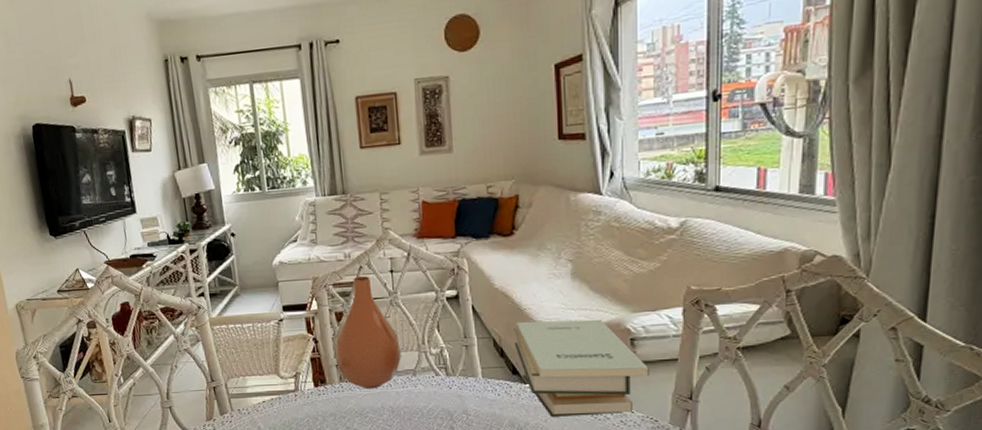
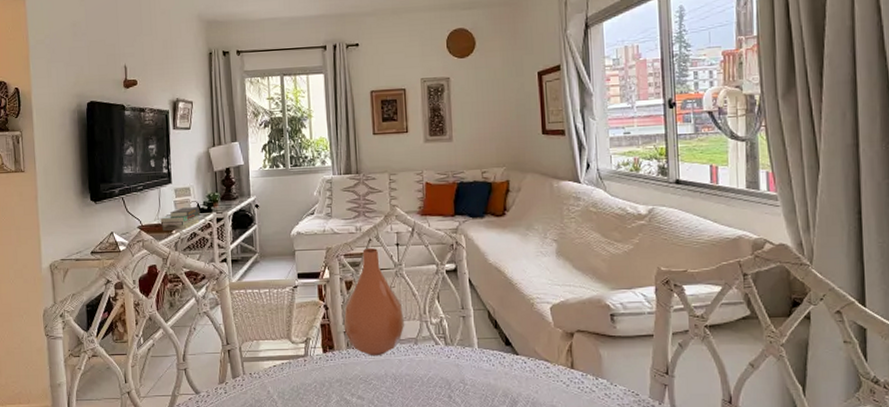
books: none [128,238,172,265] -> present [160,207,201,231]
books: present [514,319,649,417] -> none [506,295,629,388]

